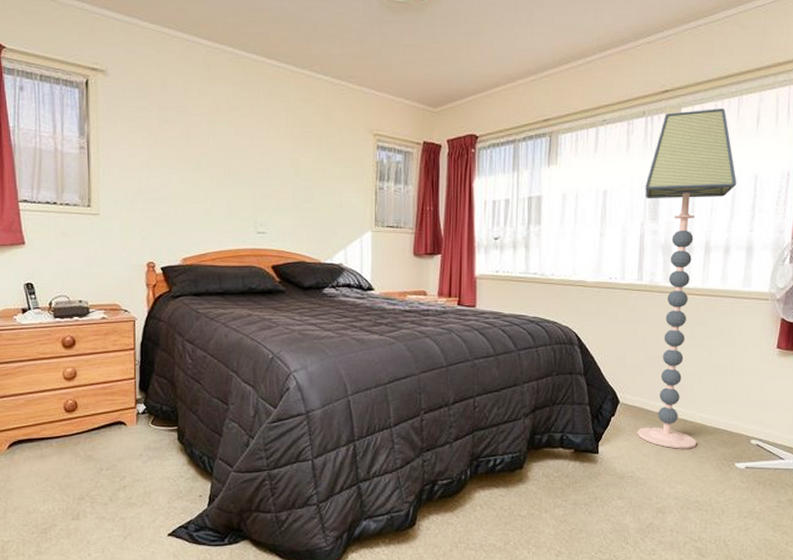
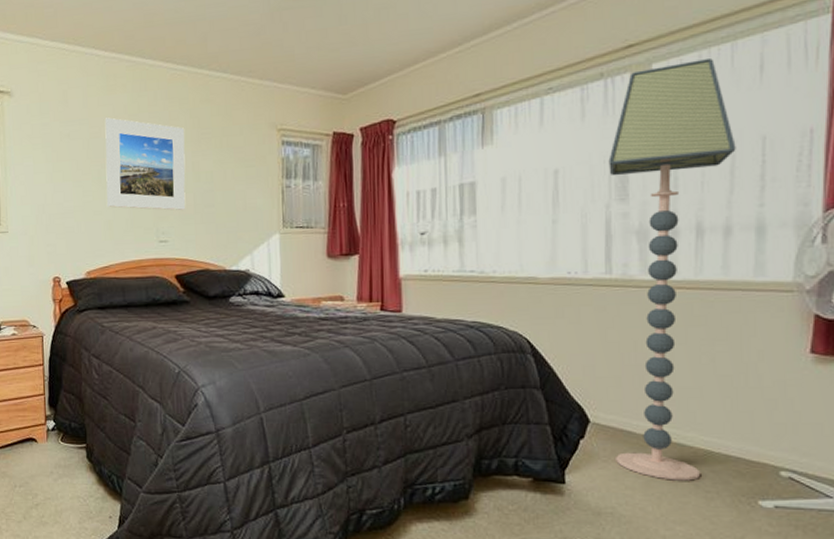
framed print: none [205,107,286,205] -> present [104,117,186,211]

